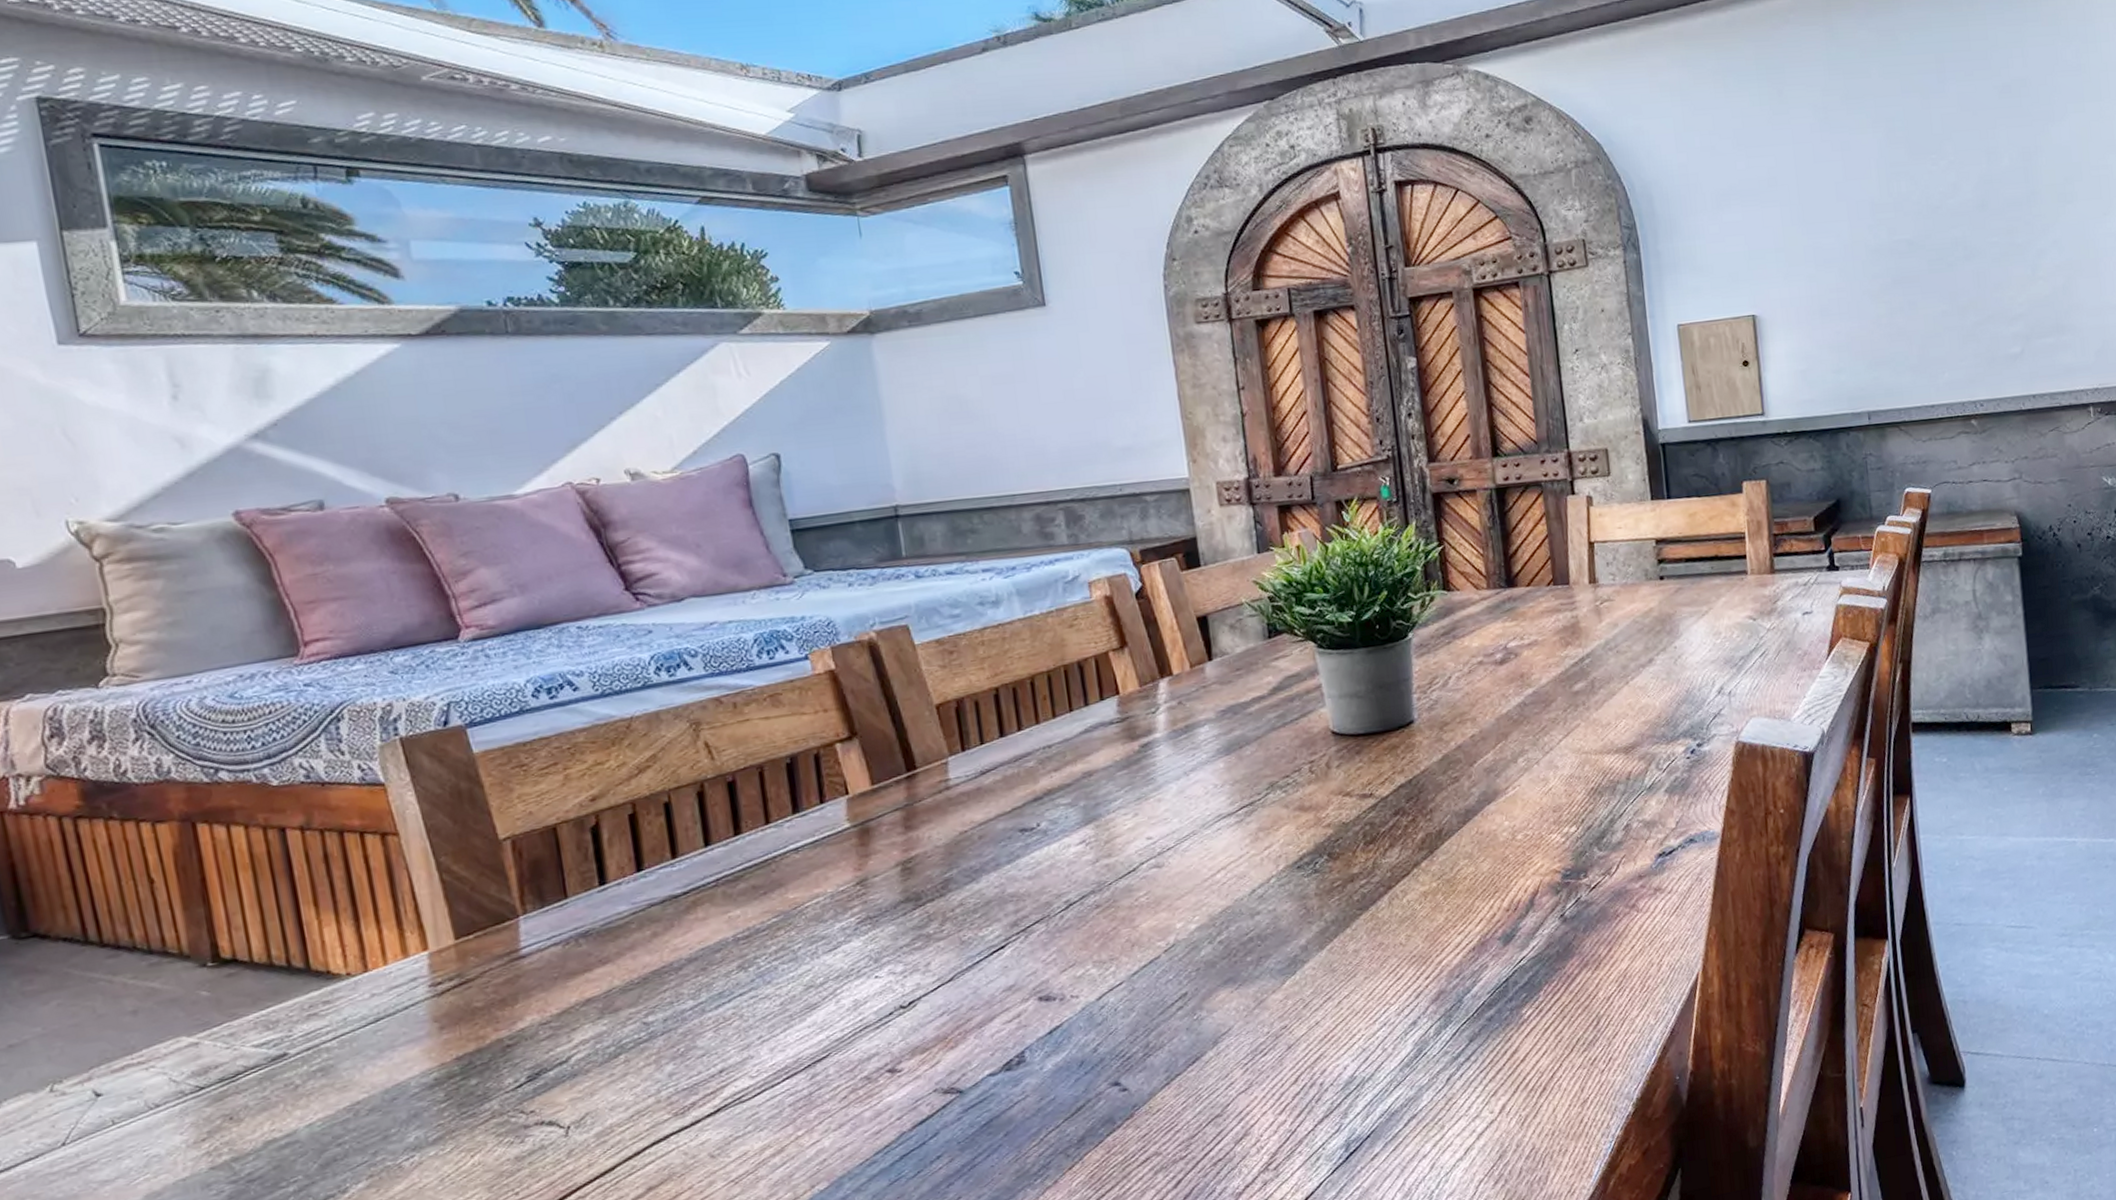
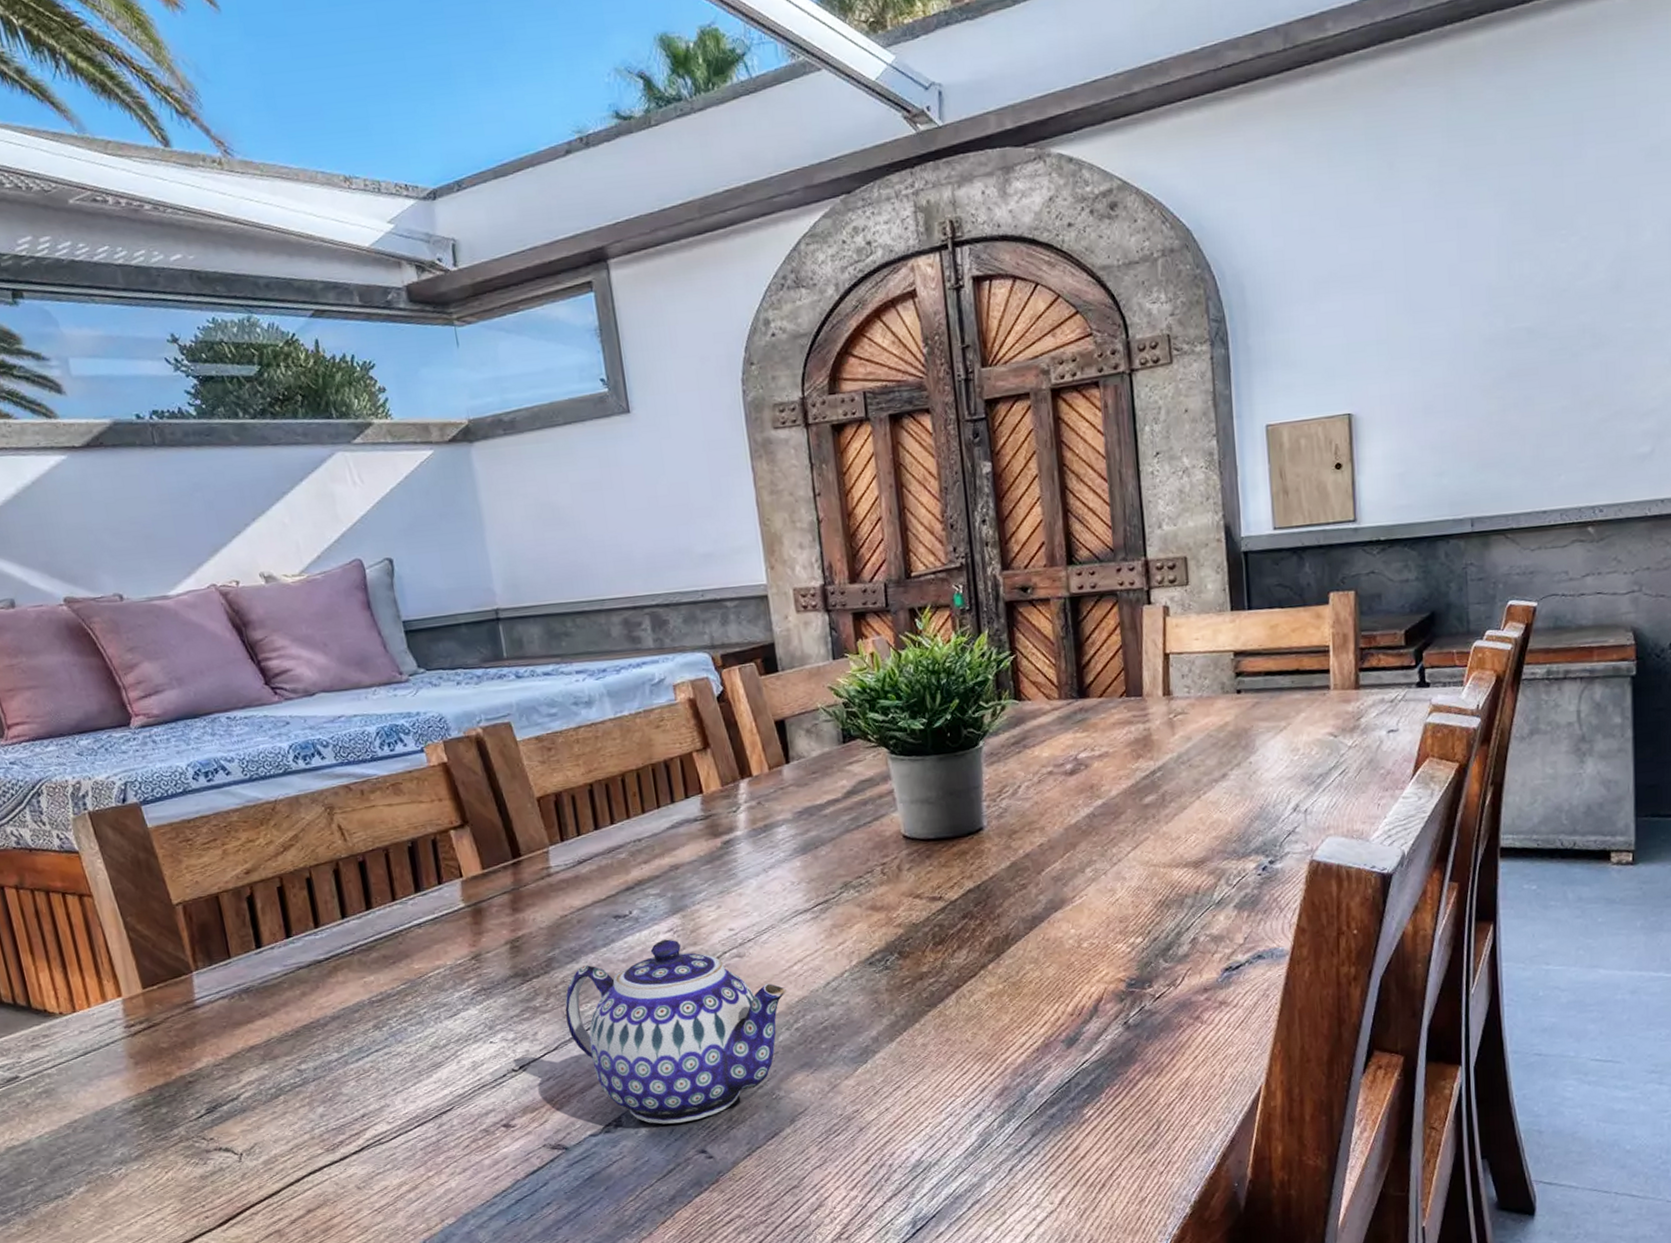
teapot: none [962,851,1210,1057] -> present [565,939,787,1124]

